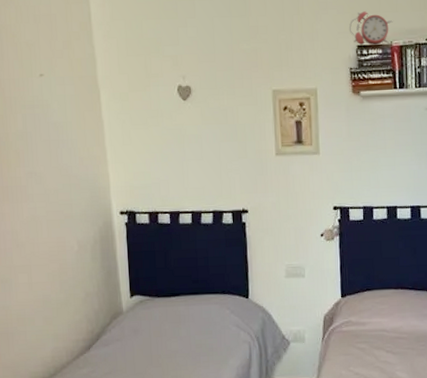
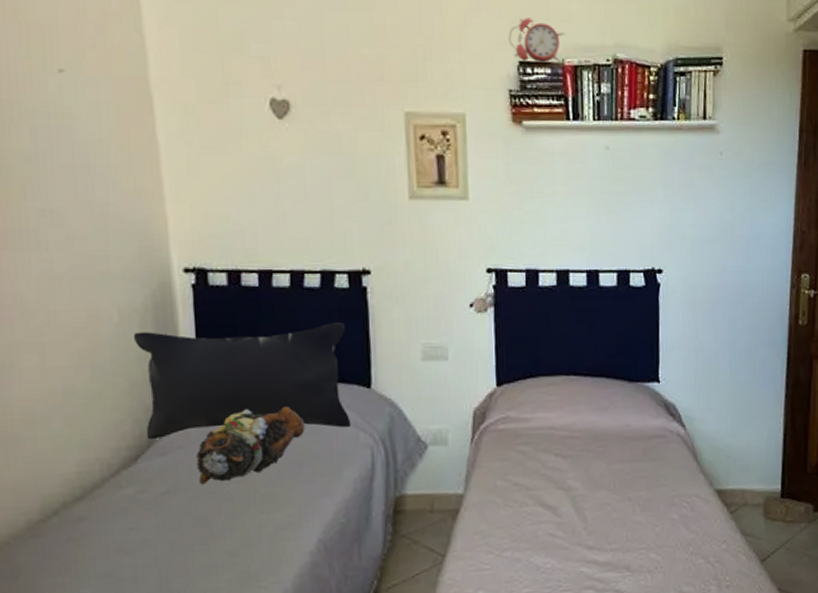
cushion: none [87,248,235,335] -> present [133,321,352,440]
stuffed animal: none [128,312,203,368] -> present [196,407,307,485]

